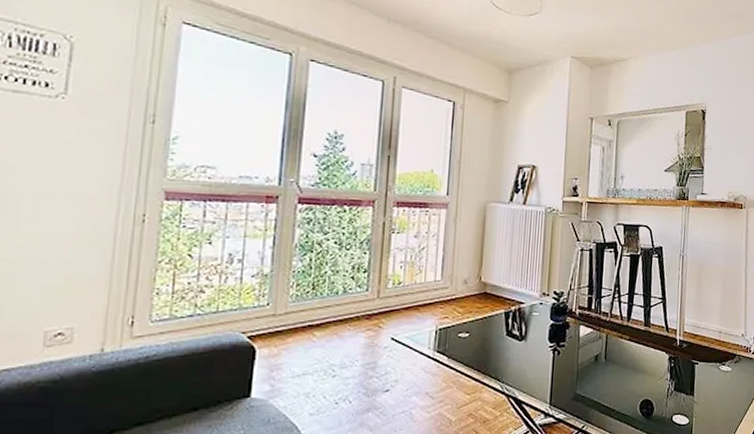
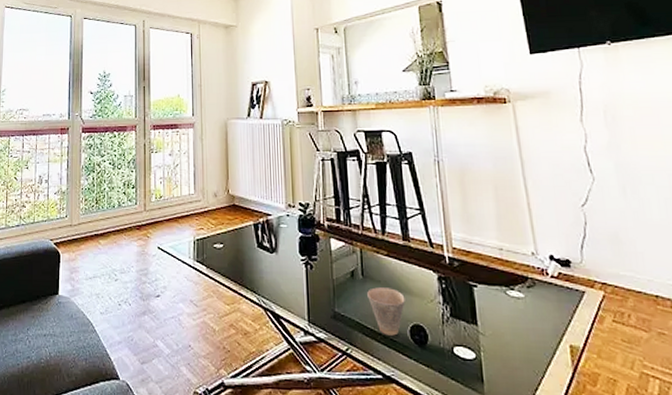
cup: none [607,369,640,411] -> present [367,287,405,336]

